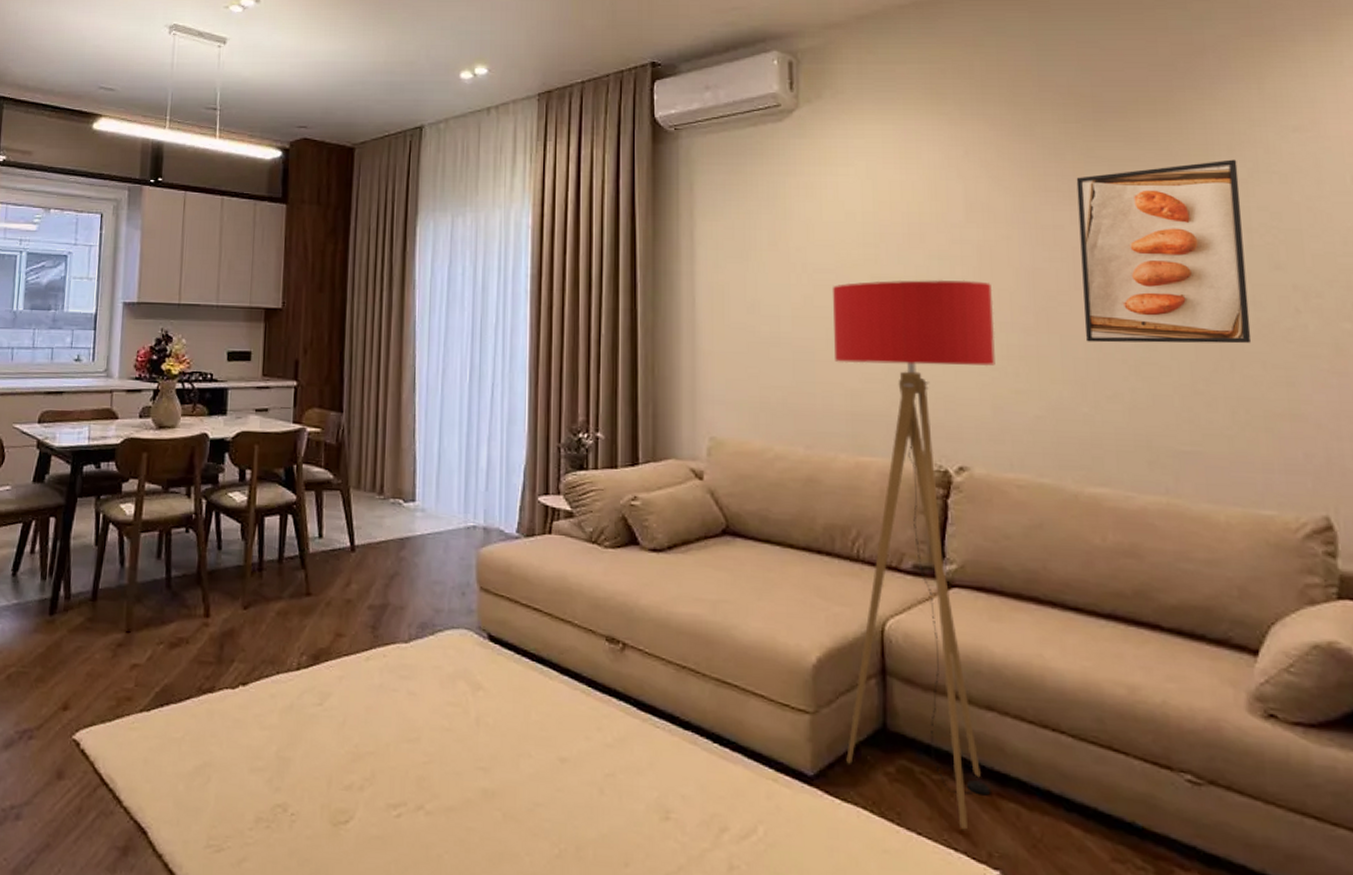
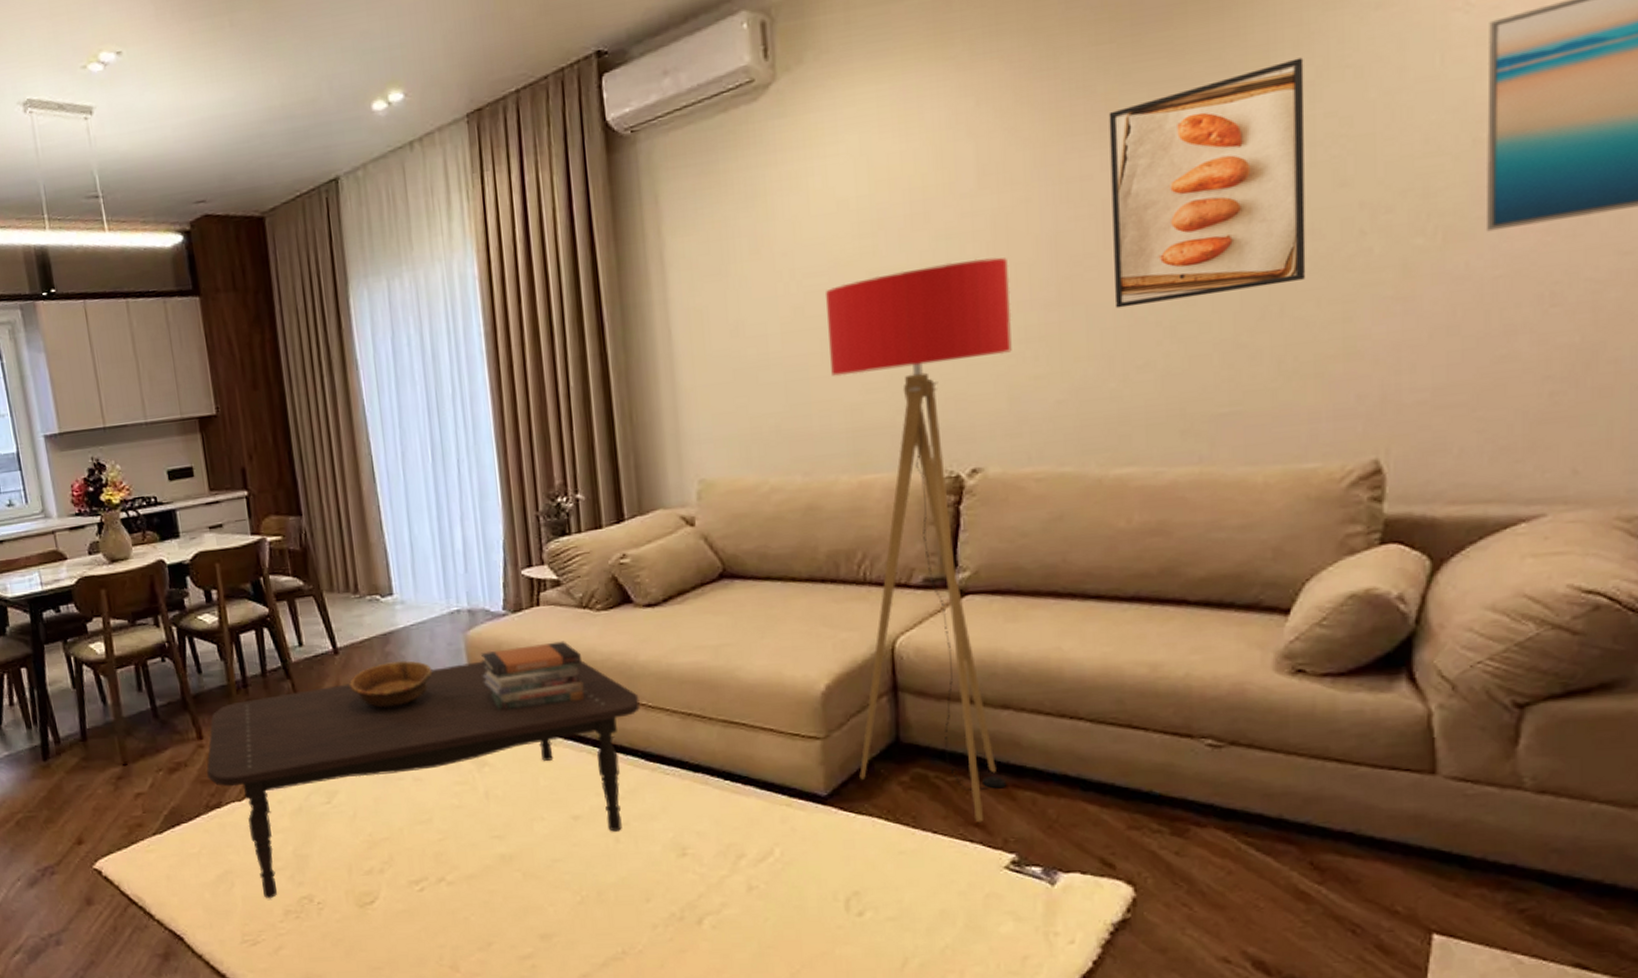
coffee table: none [205,580,637,801] -> present [206,660,640,898]
decorative bowl: none [361,567,442,615] -> present [349,660,433,709]
book stack: none [489,571,585,636] -> present [481,641,584,711]

